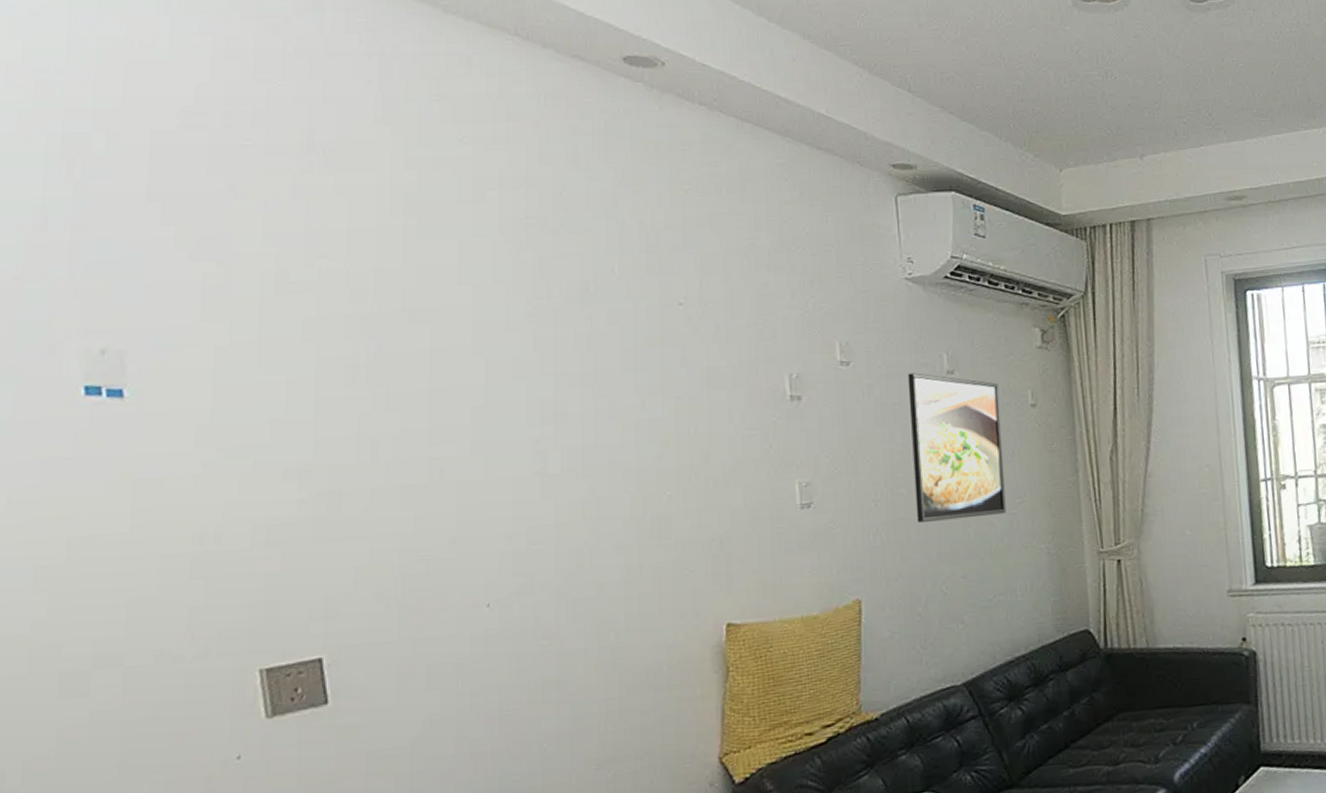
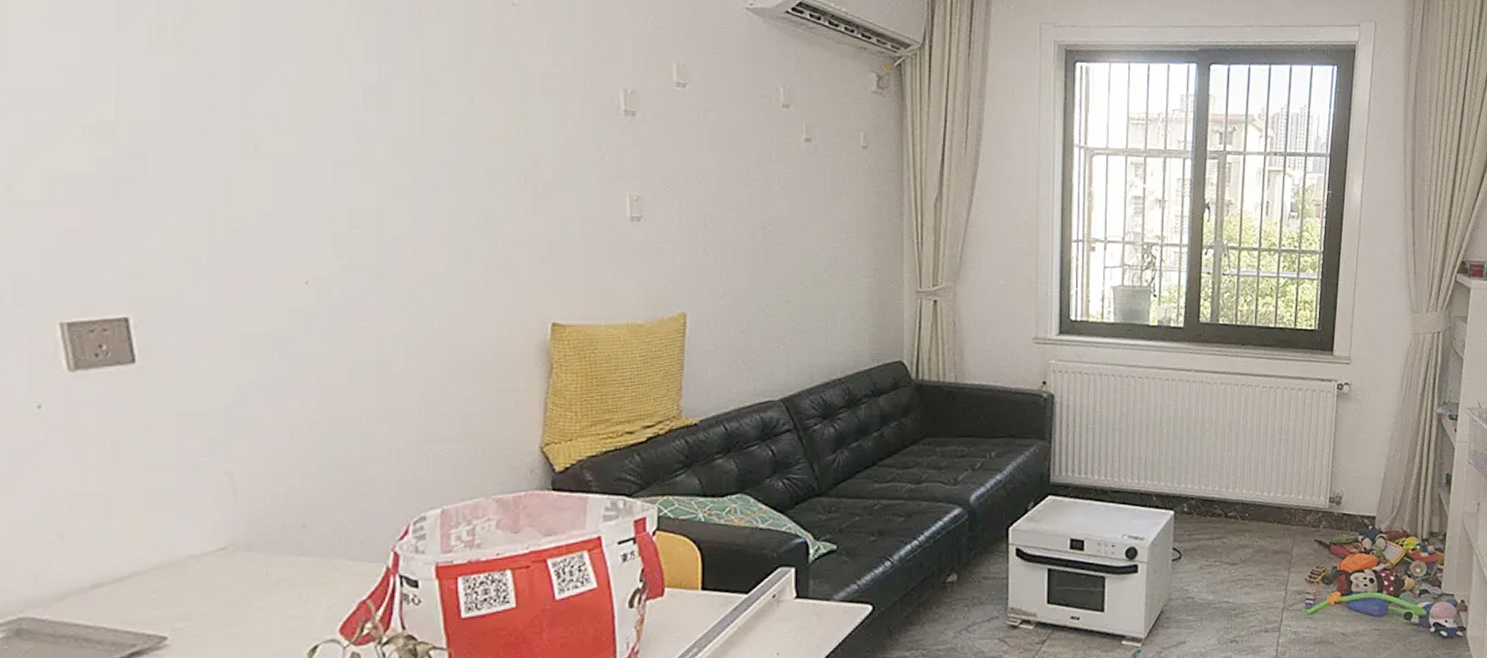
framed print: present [907,373,1006,522] -> none [743,102,832,247]

